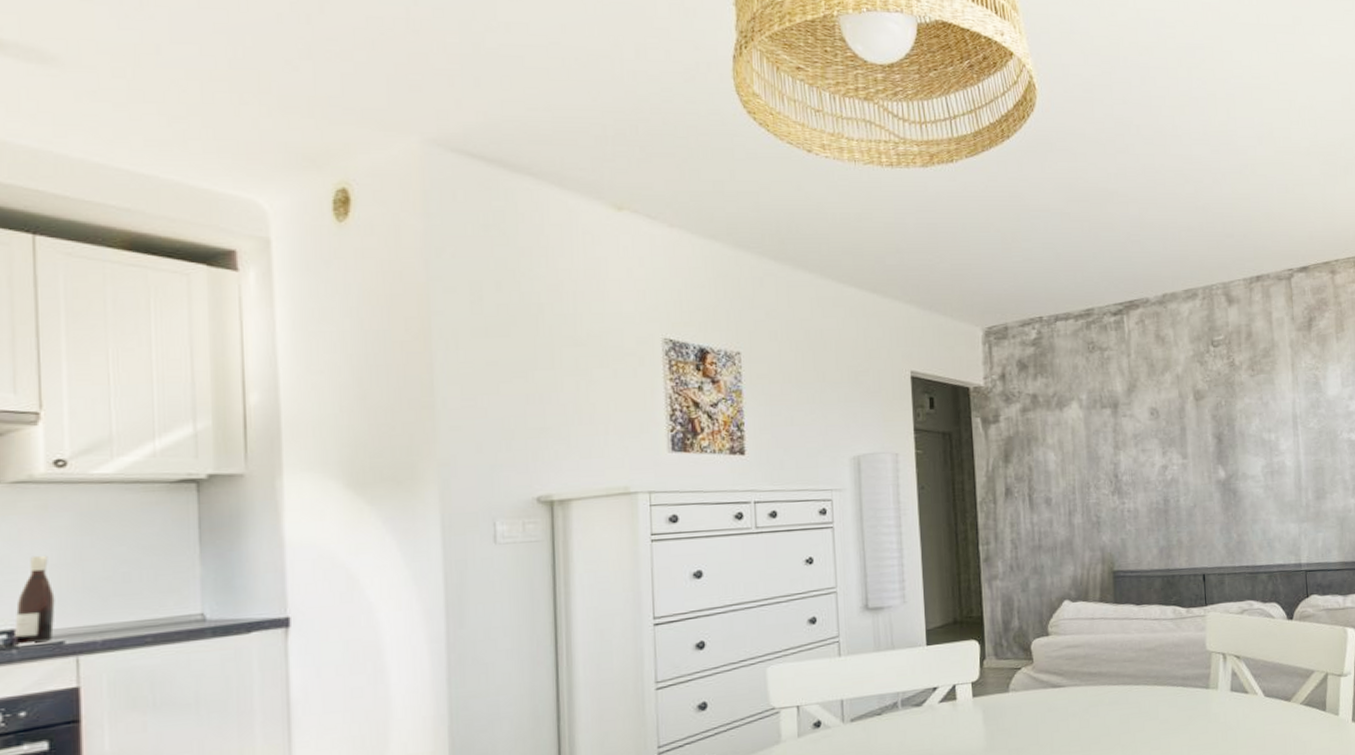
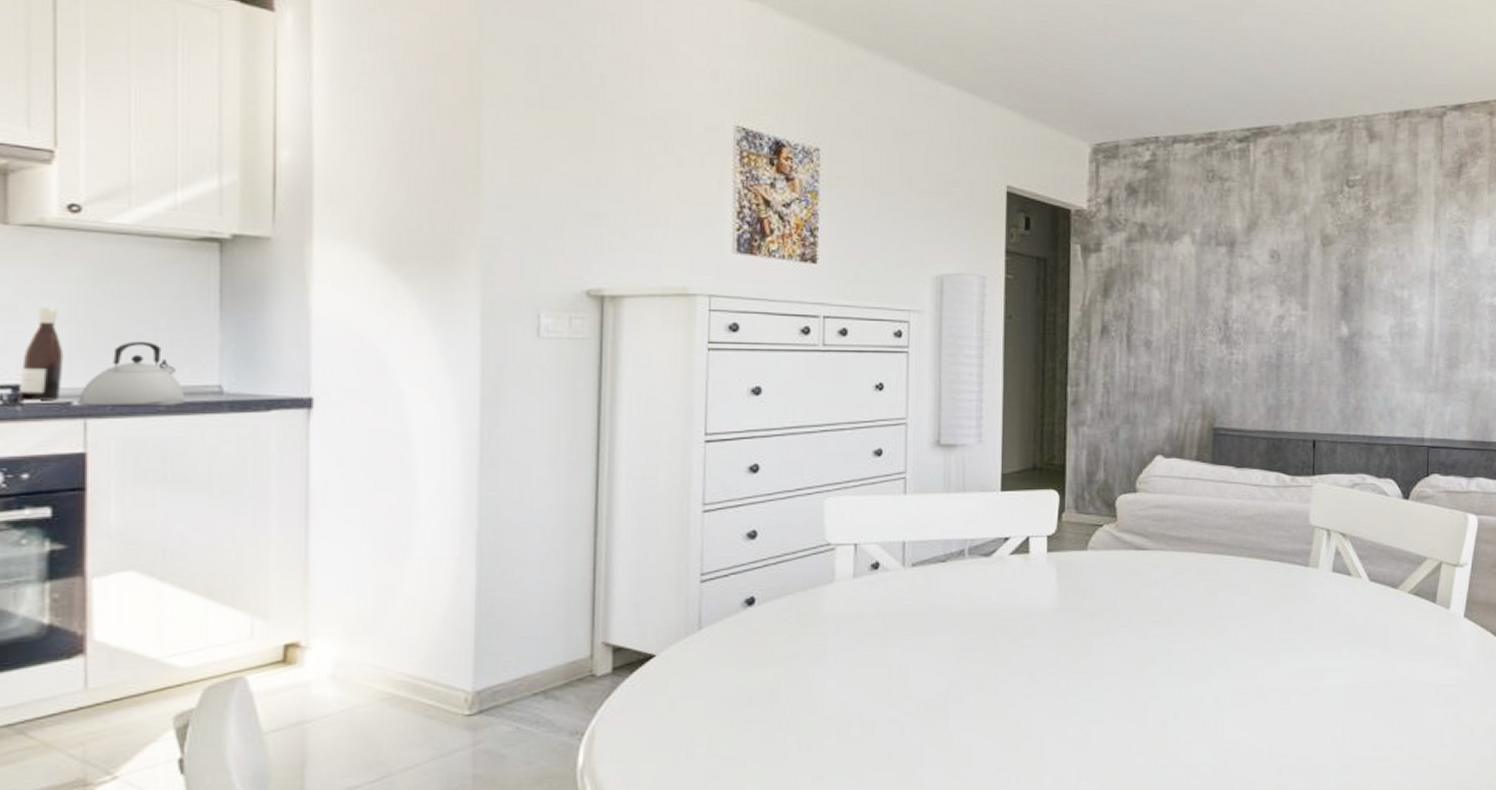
kettle: none [70,579,171,644] -> present [78,341,185,407]

